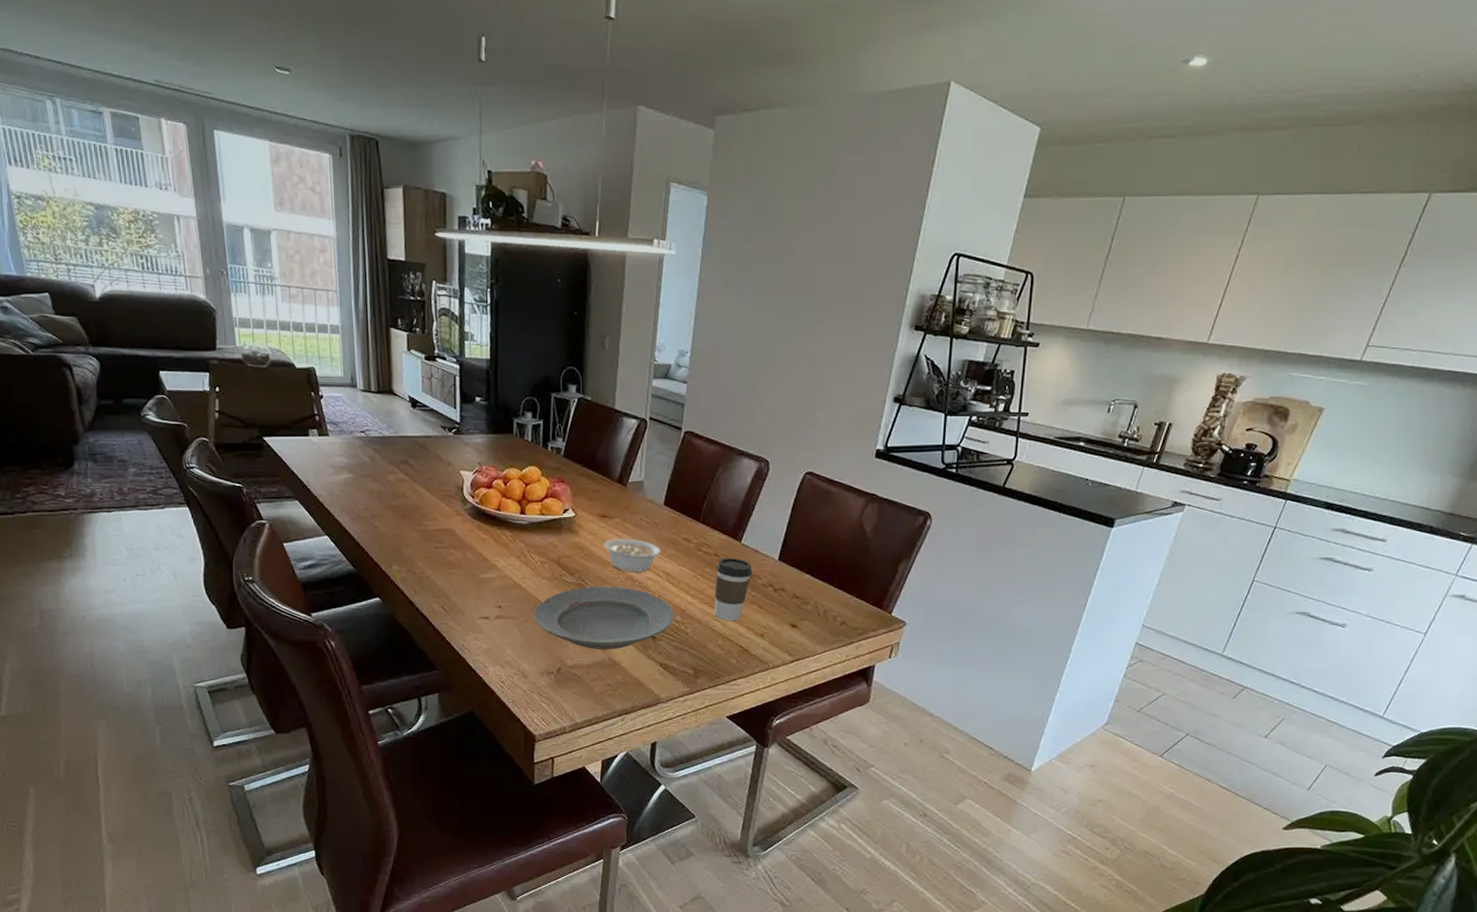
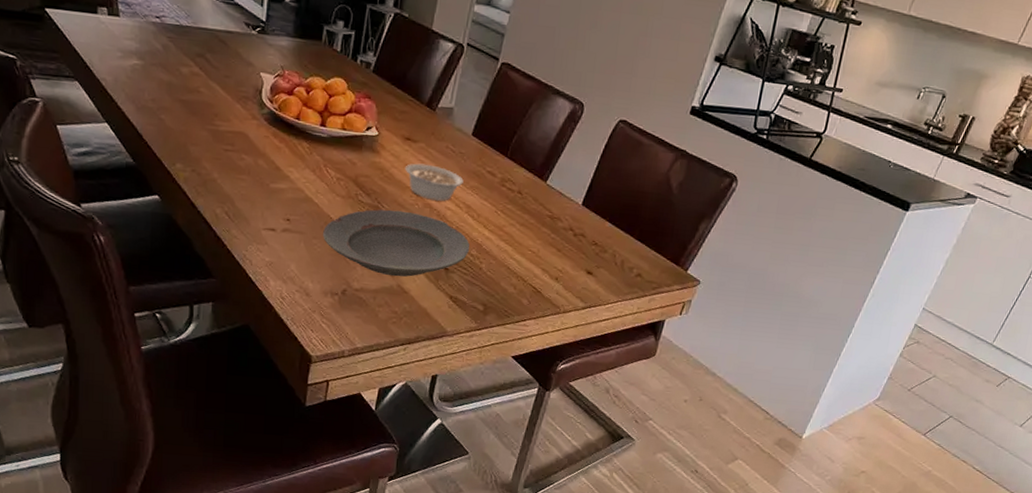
coffee cup: present [714,557,753,621] -> none [511,196,555,262]

